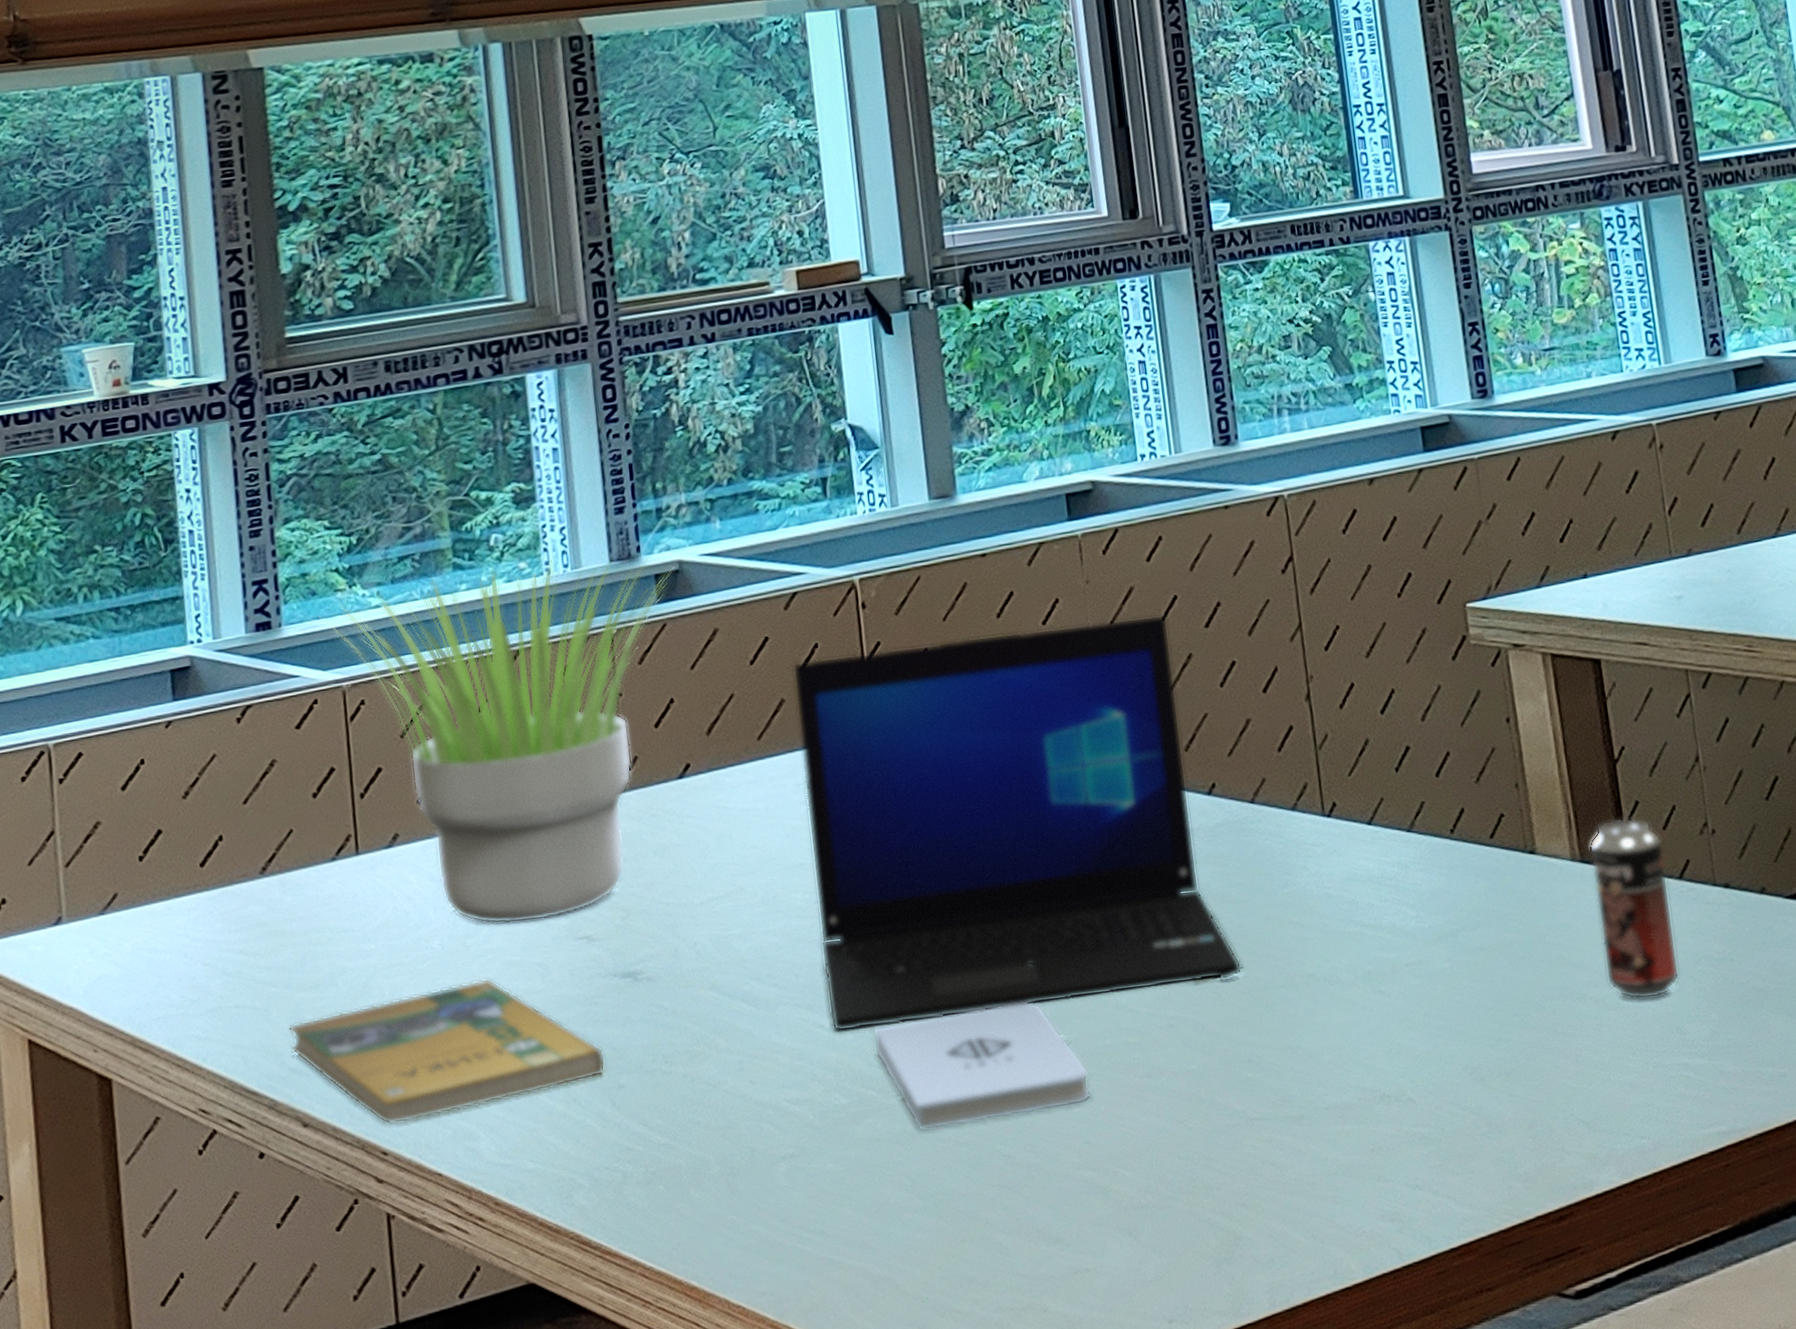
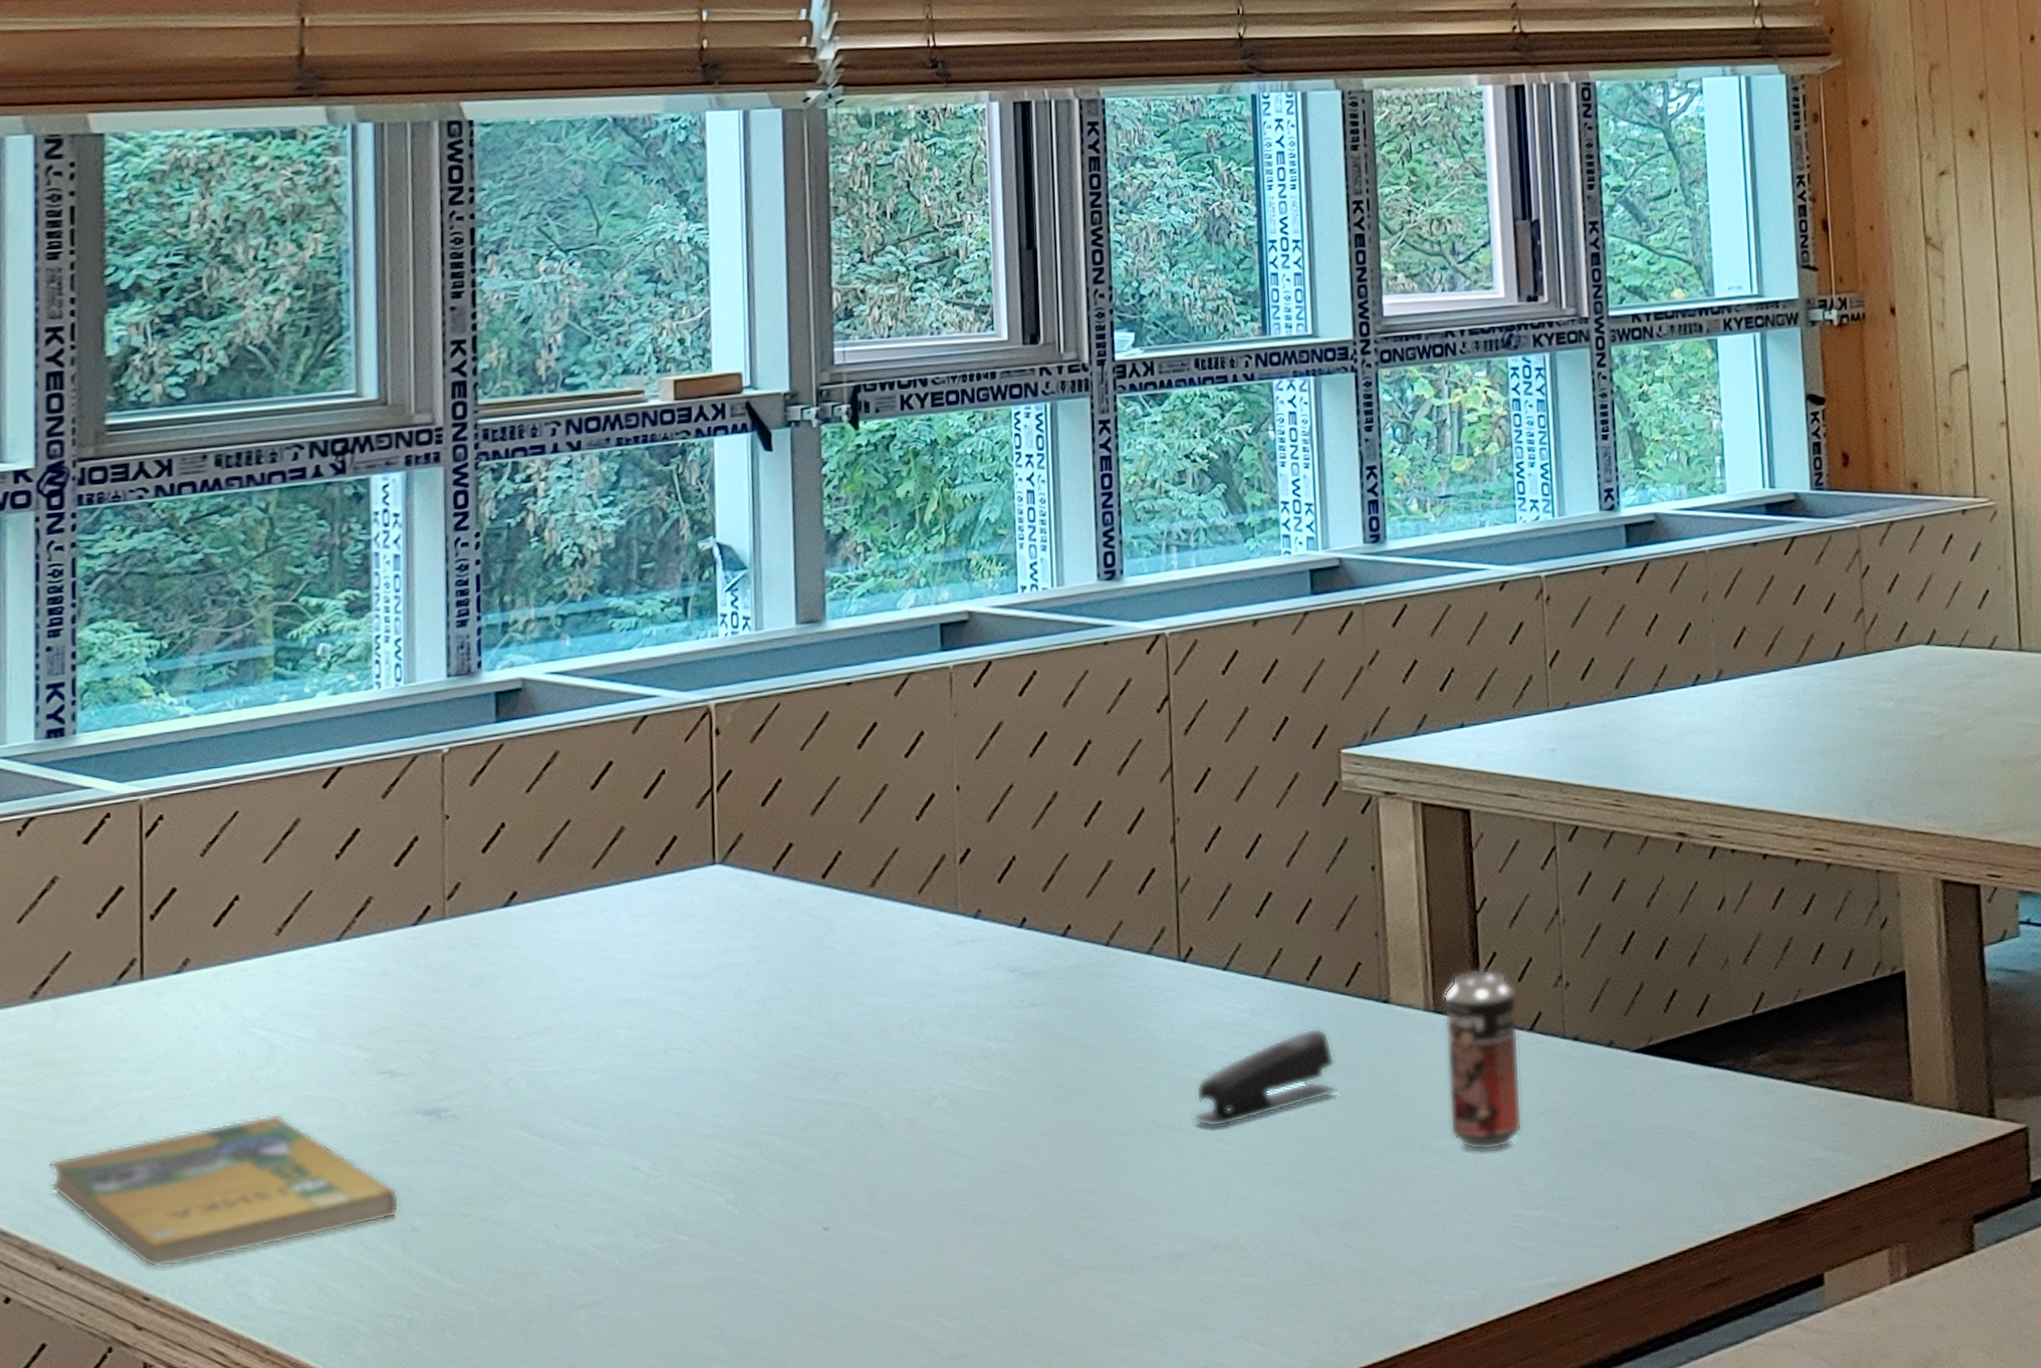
potted plant: present [320,557,675,925] -> none [120,672,518,1057]
laptop: present [792,614,1243,1032] -> none [636,751,1083,1175]
notepad: present [870,1002,1092,1131] -> none [689,1146,917,1278]
stapler: none [1349,879,1491,980] -> present [1192,1028,1337,1128]

